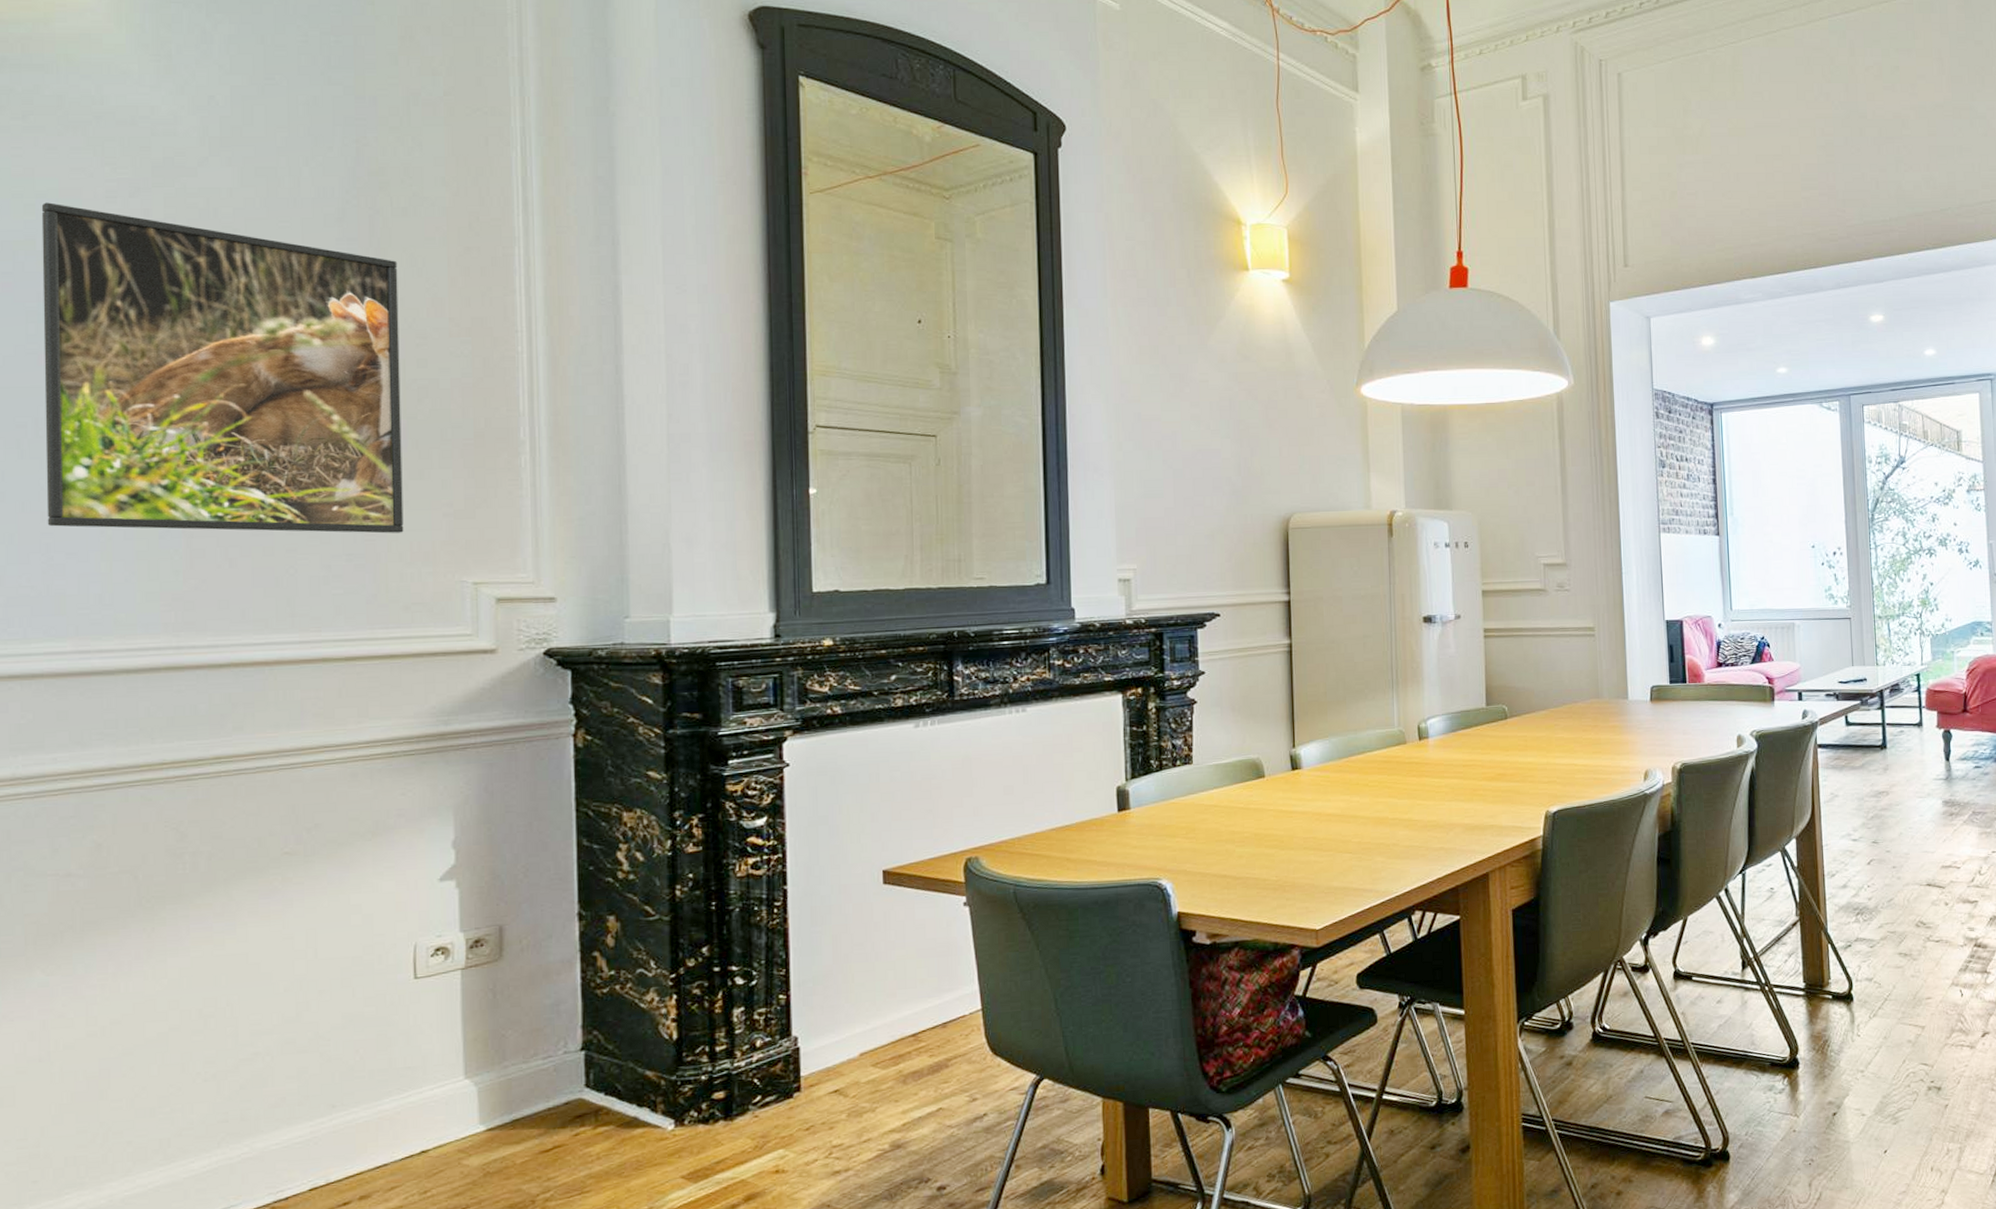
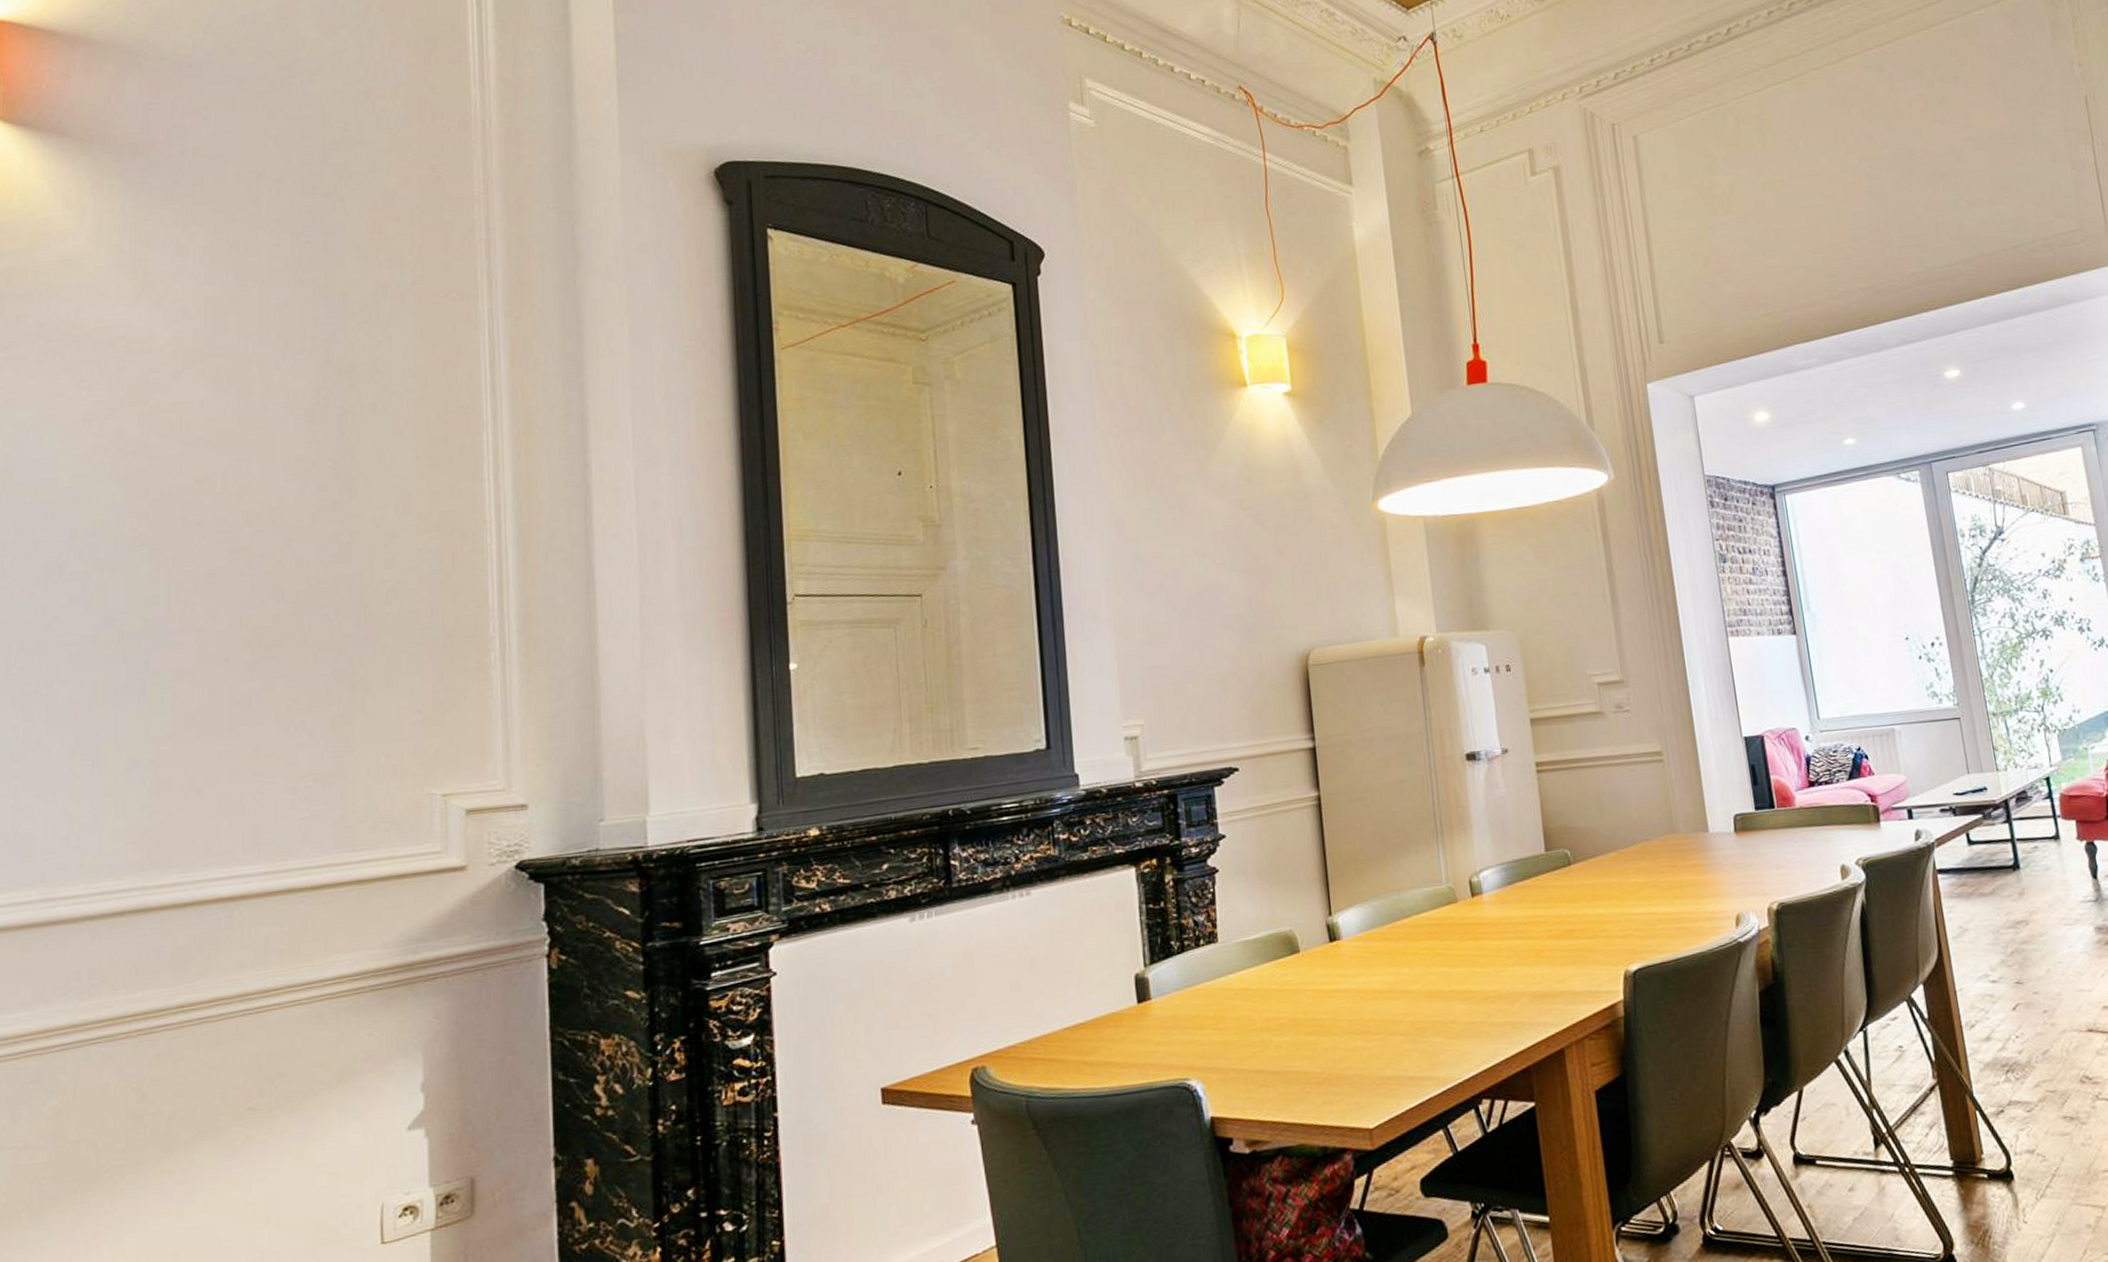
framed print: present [41,202,404,534] -> none [16,431,372,768]

